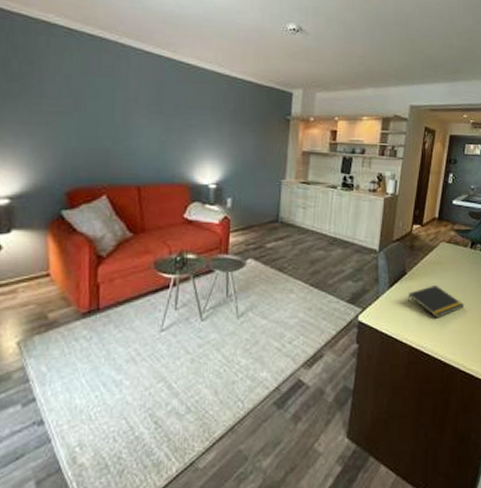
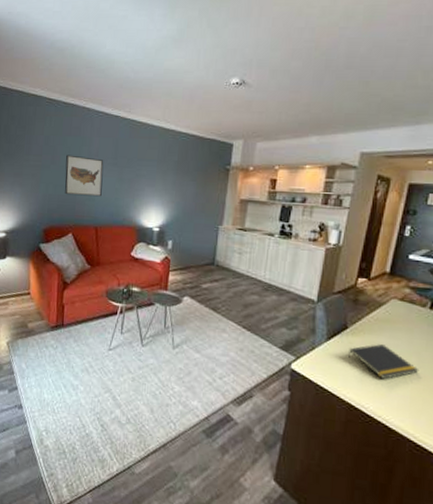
wall art: none [94,99,146,150] -> present [65,155,104,197]

